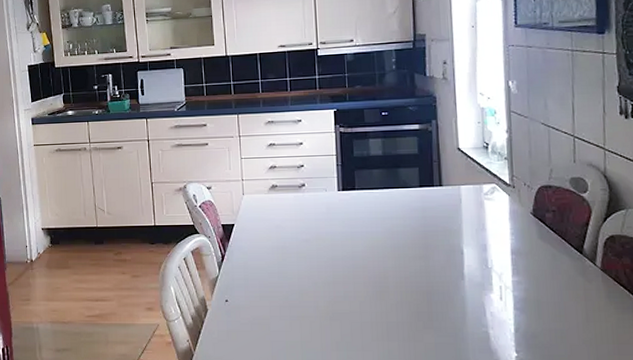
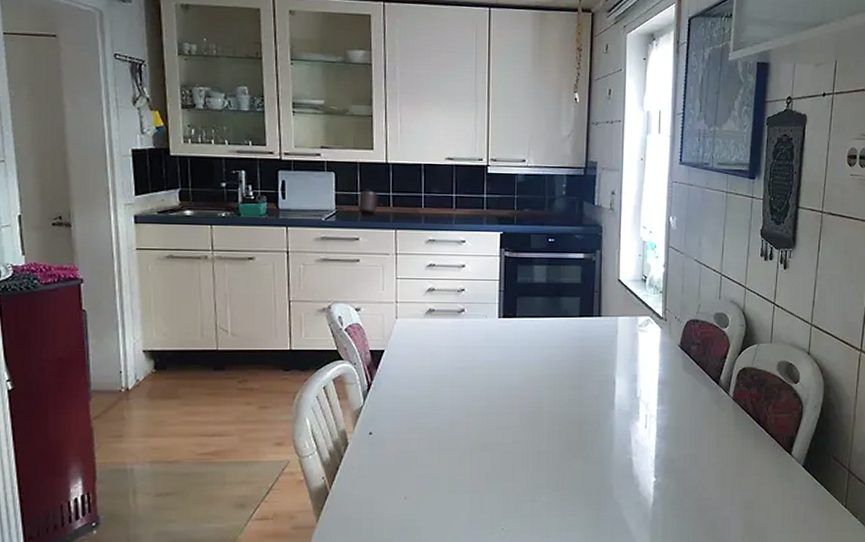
canister: none [202,80,226,104] -> present [356,189,383,215]

